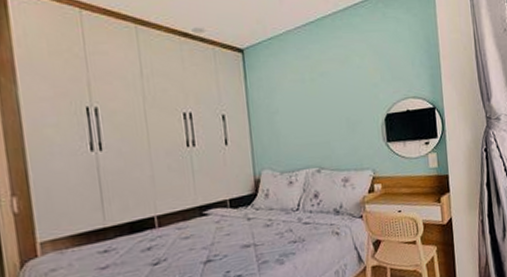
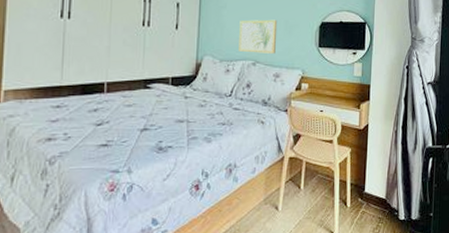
wall art: none [296,118,341,160] -> present [239,19,278,54]

